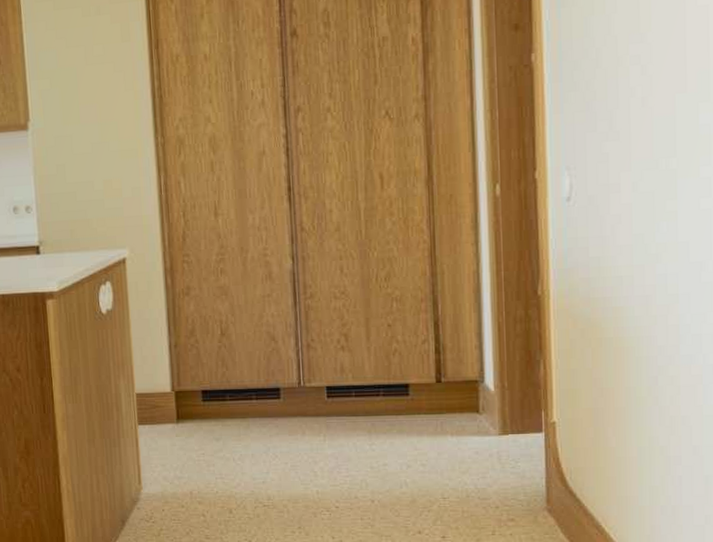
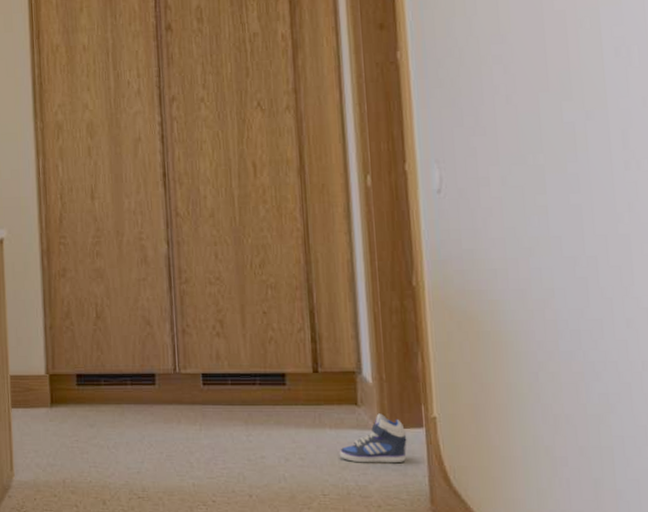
sneaker: none [460,420,526,467] -> present [340,413,407,463]

